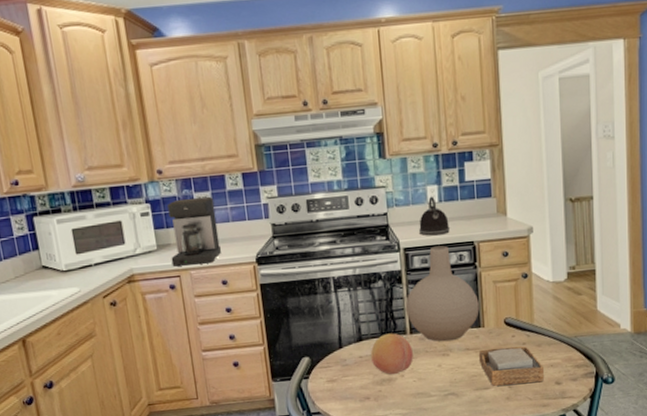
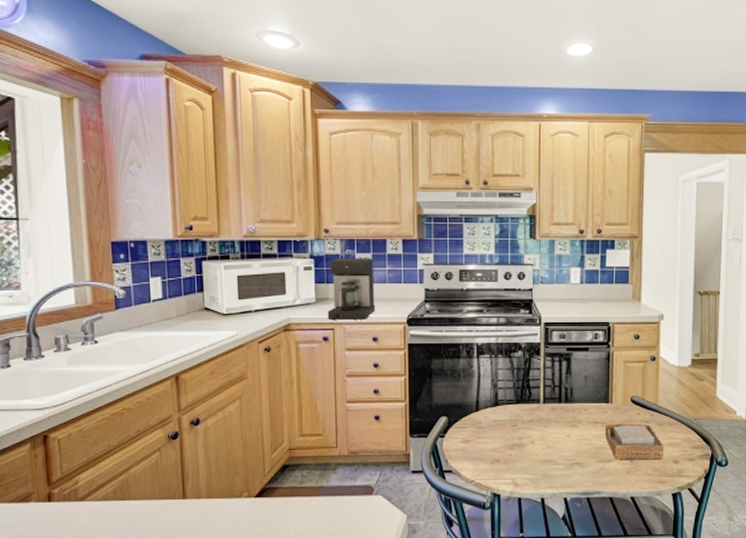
fruit: present [370,333,413,375] -> none [504,401,544,441]
vase: present [406,245,479,342] -> none [542,324,609,413]
kettle: present [419,196,450,237] -> none [560,277,588,315]

